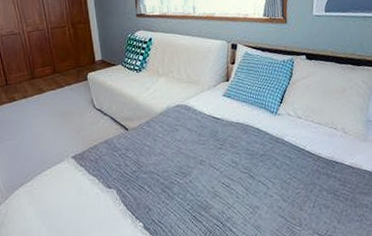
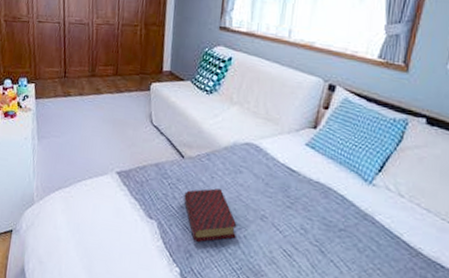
book: none [134,147,183,197] -> present [184,188,237,242]

